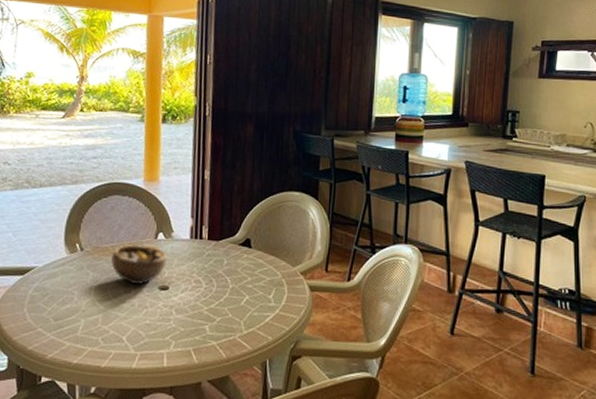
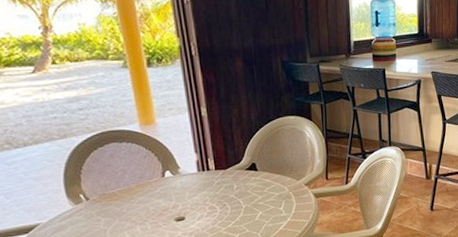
bowl: present [111,244,167,284] -> none [121,183,179,221]

